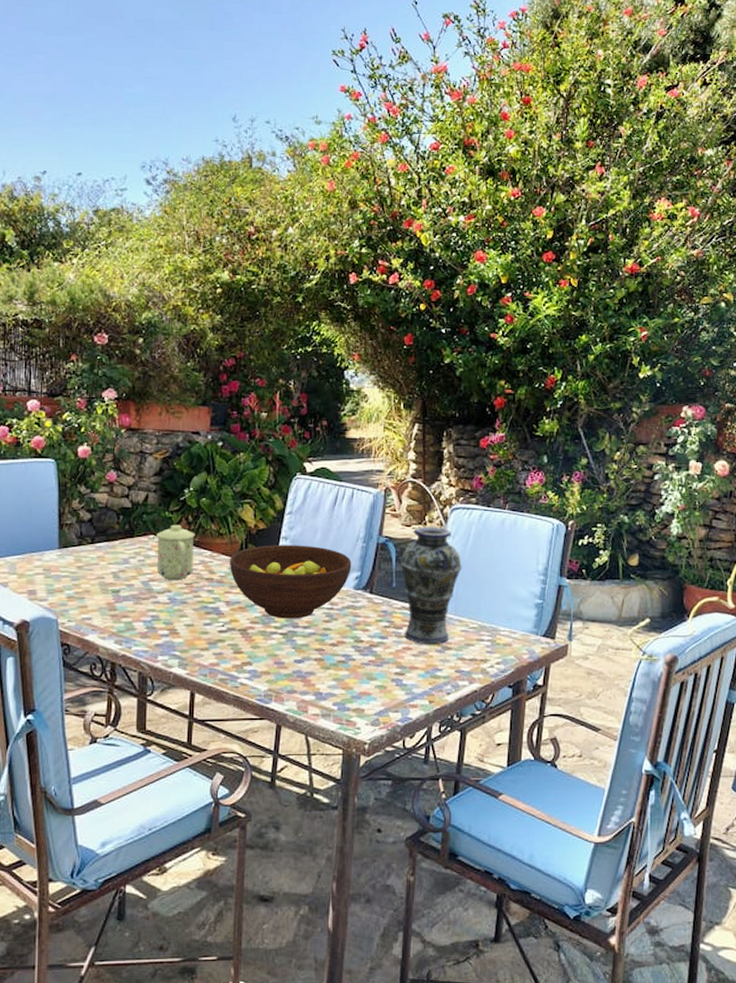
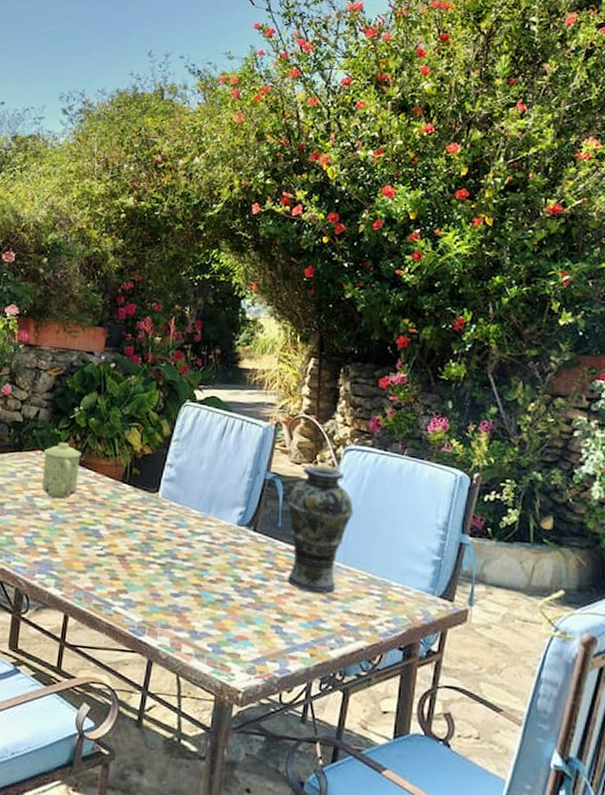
fruit bowl: present [230,545,352,619] -> none [113,471,237,551]

